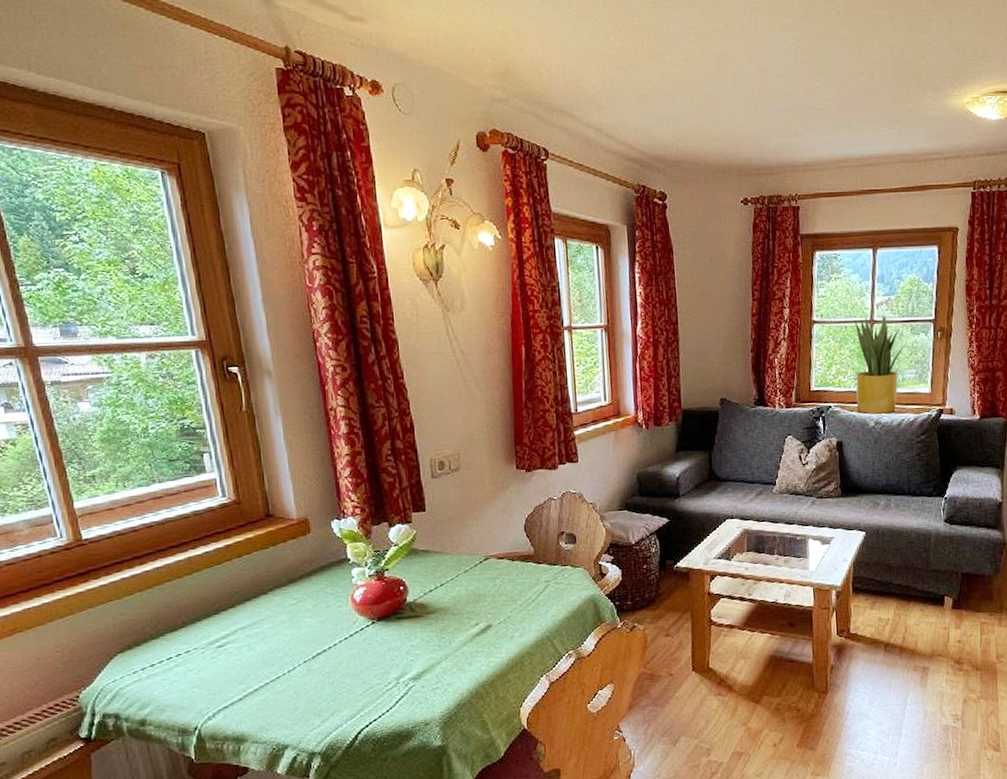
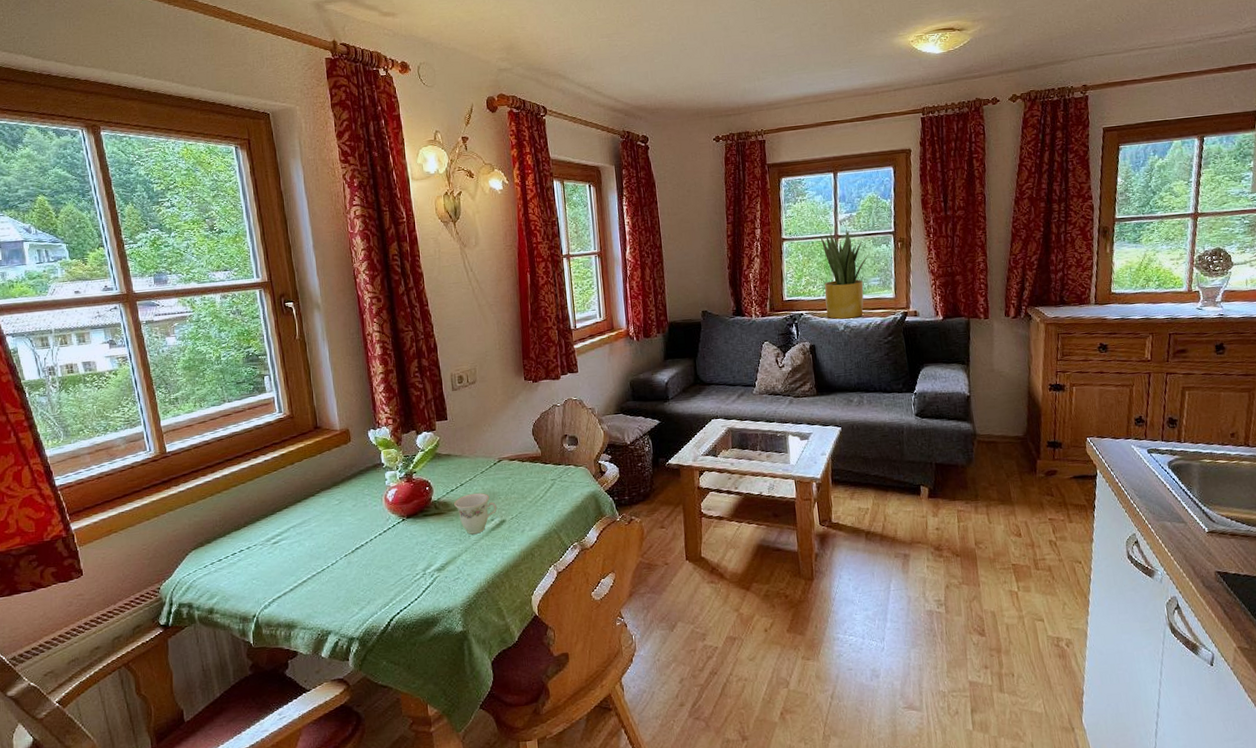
teacup: none [433,594,483,640] -> present [454,492,497,535]

